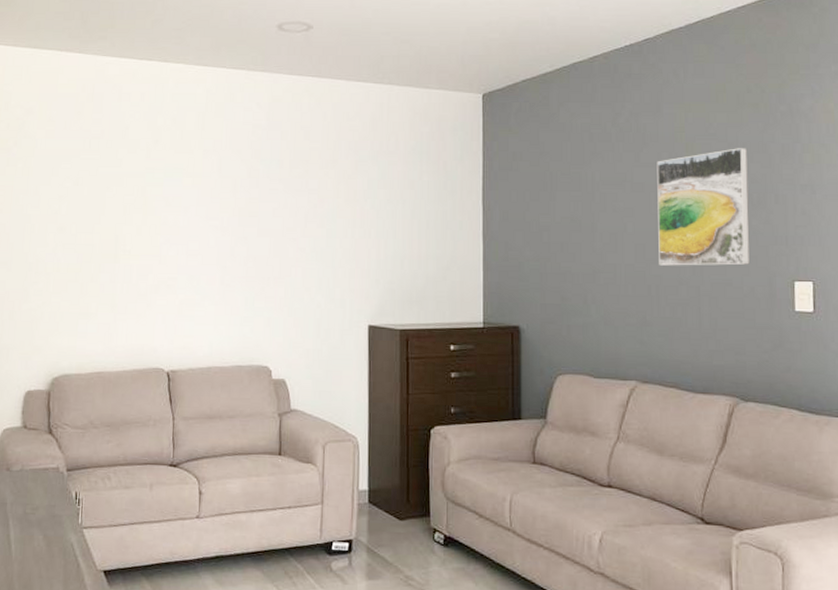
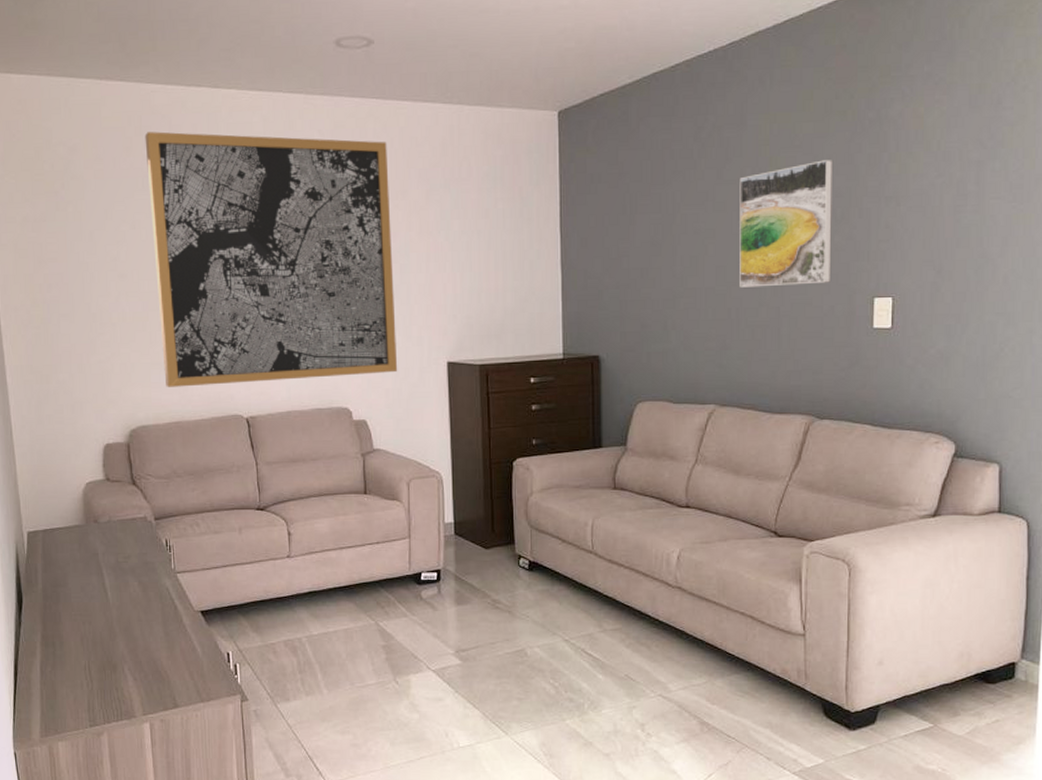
wall art: none [91,99,320,338] -> present [145,131,398,387]

